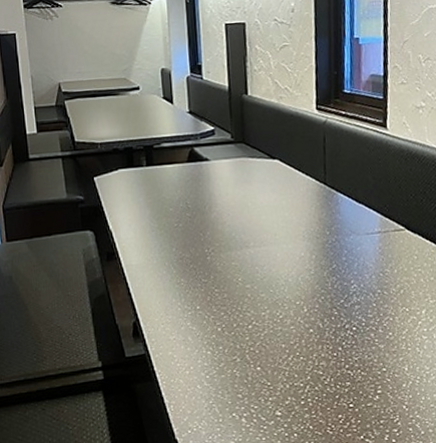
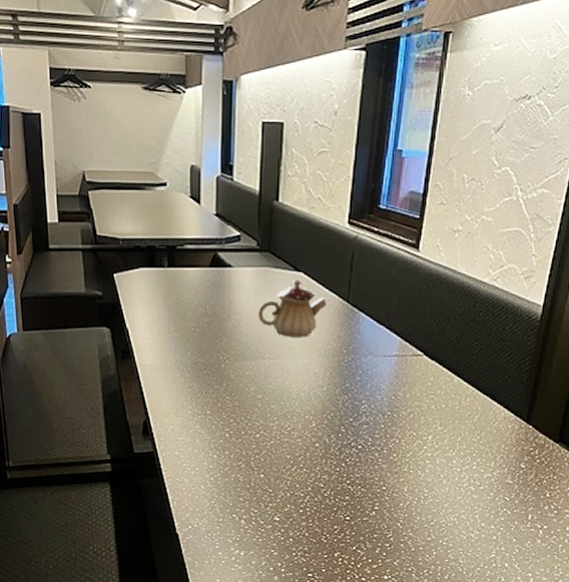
teapot: none [238,166,305,224] -> present [258,279,327,337]

